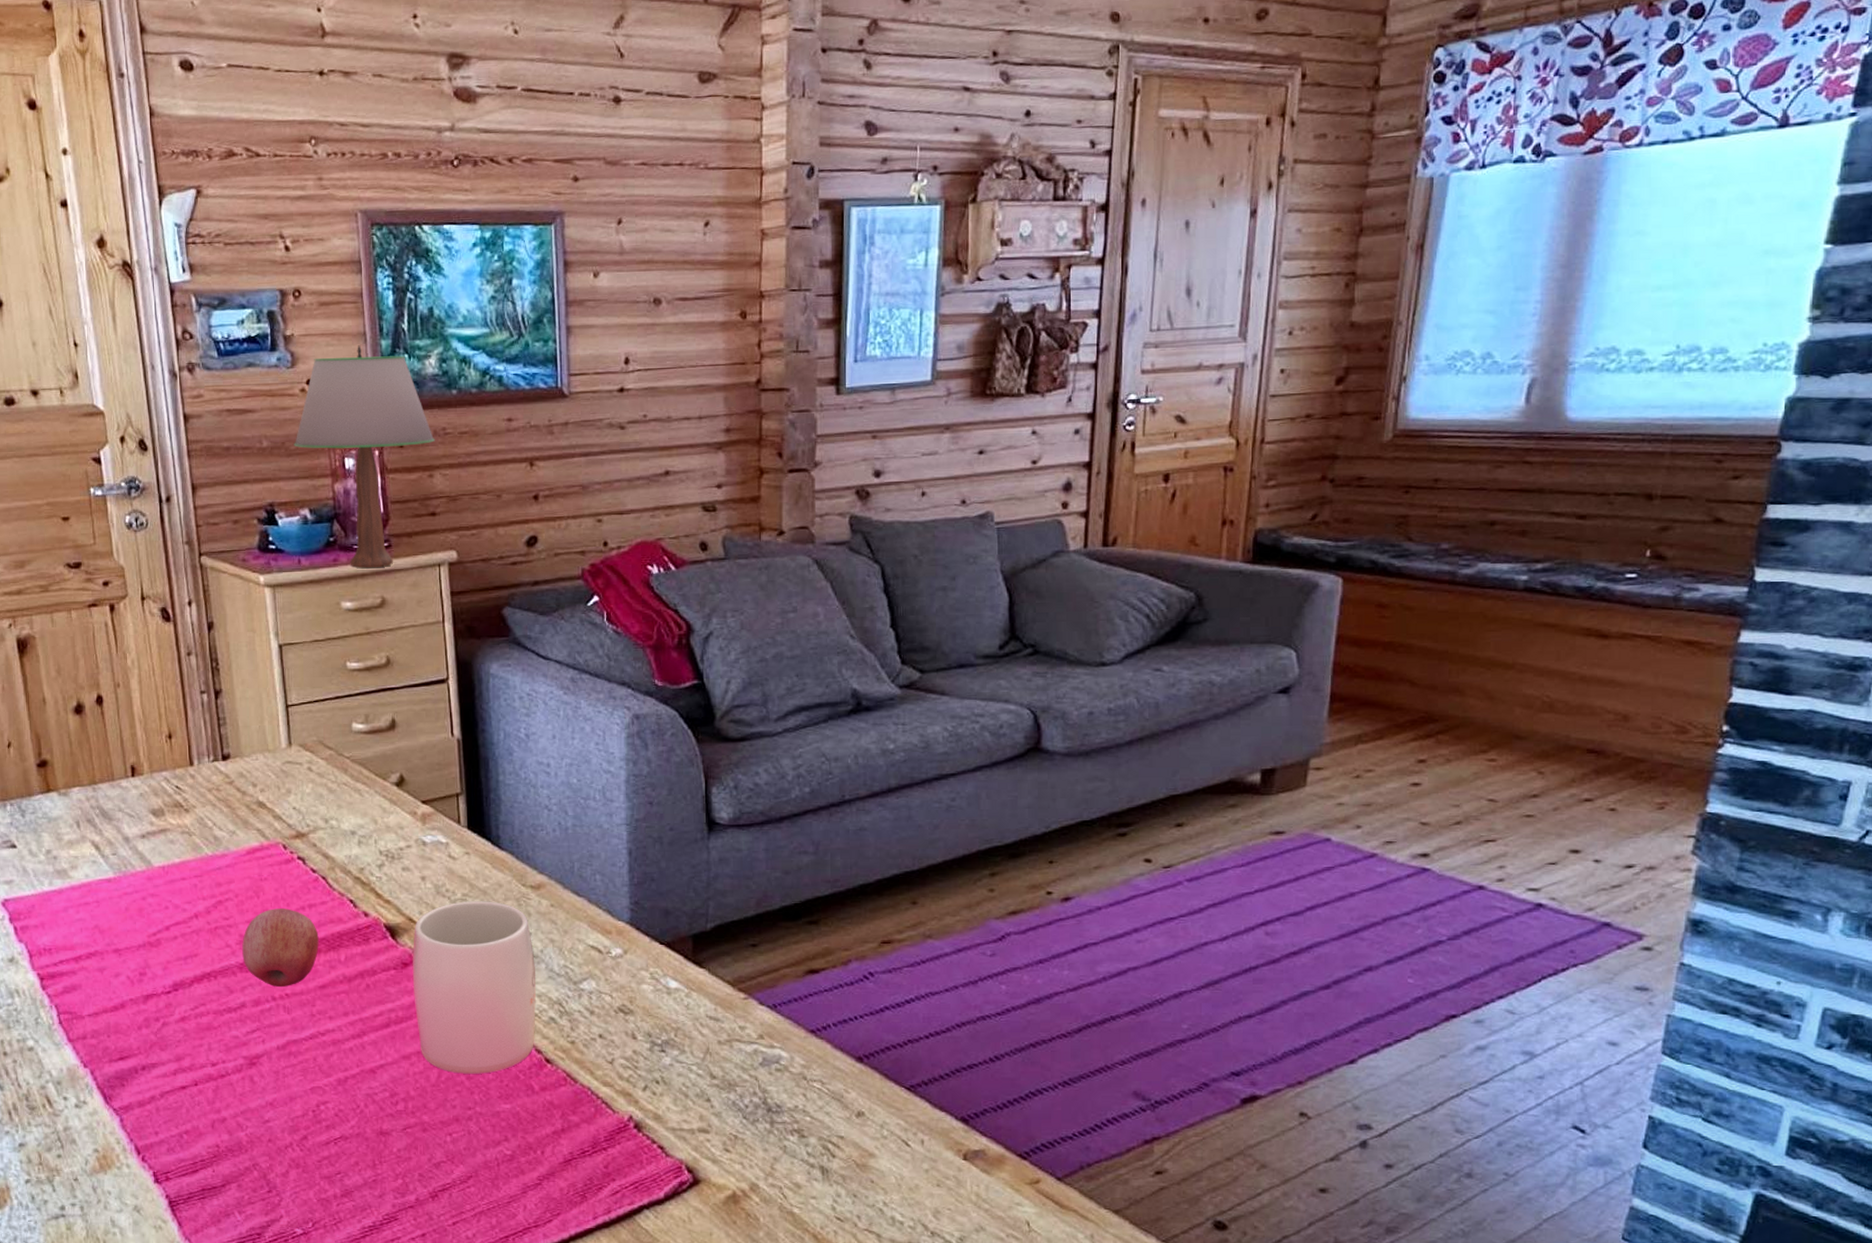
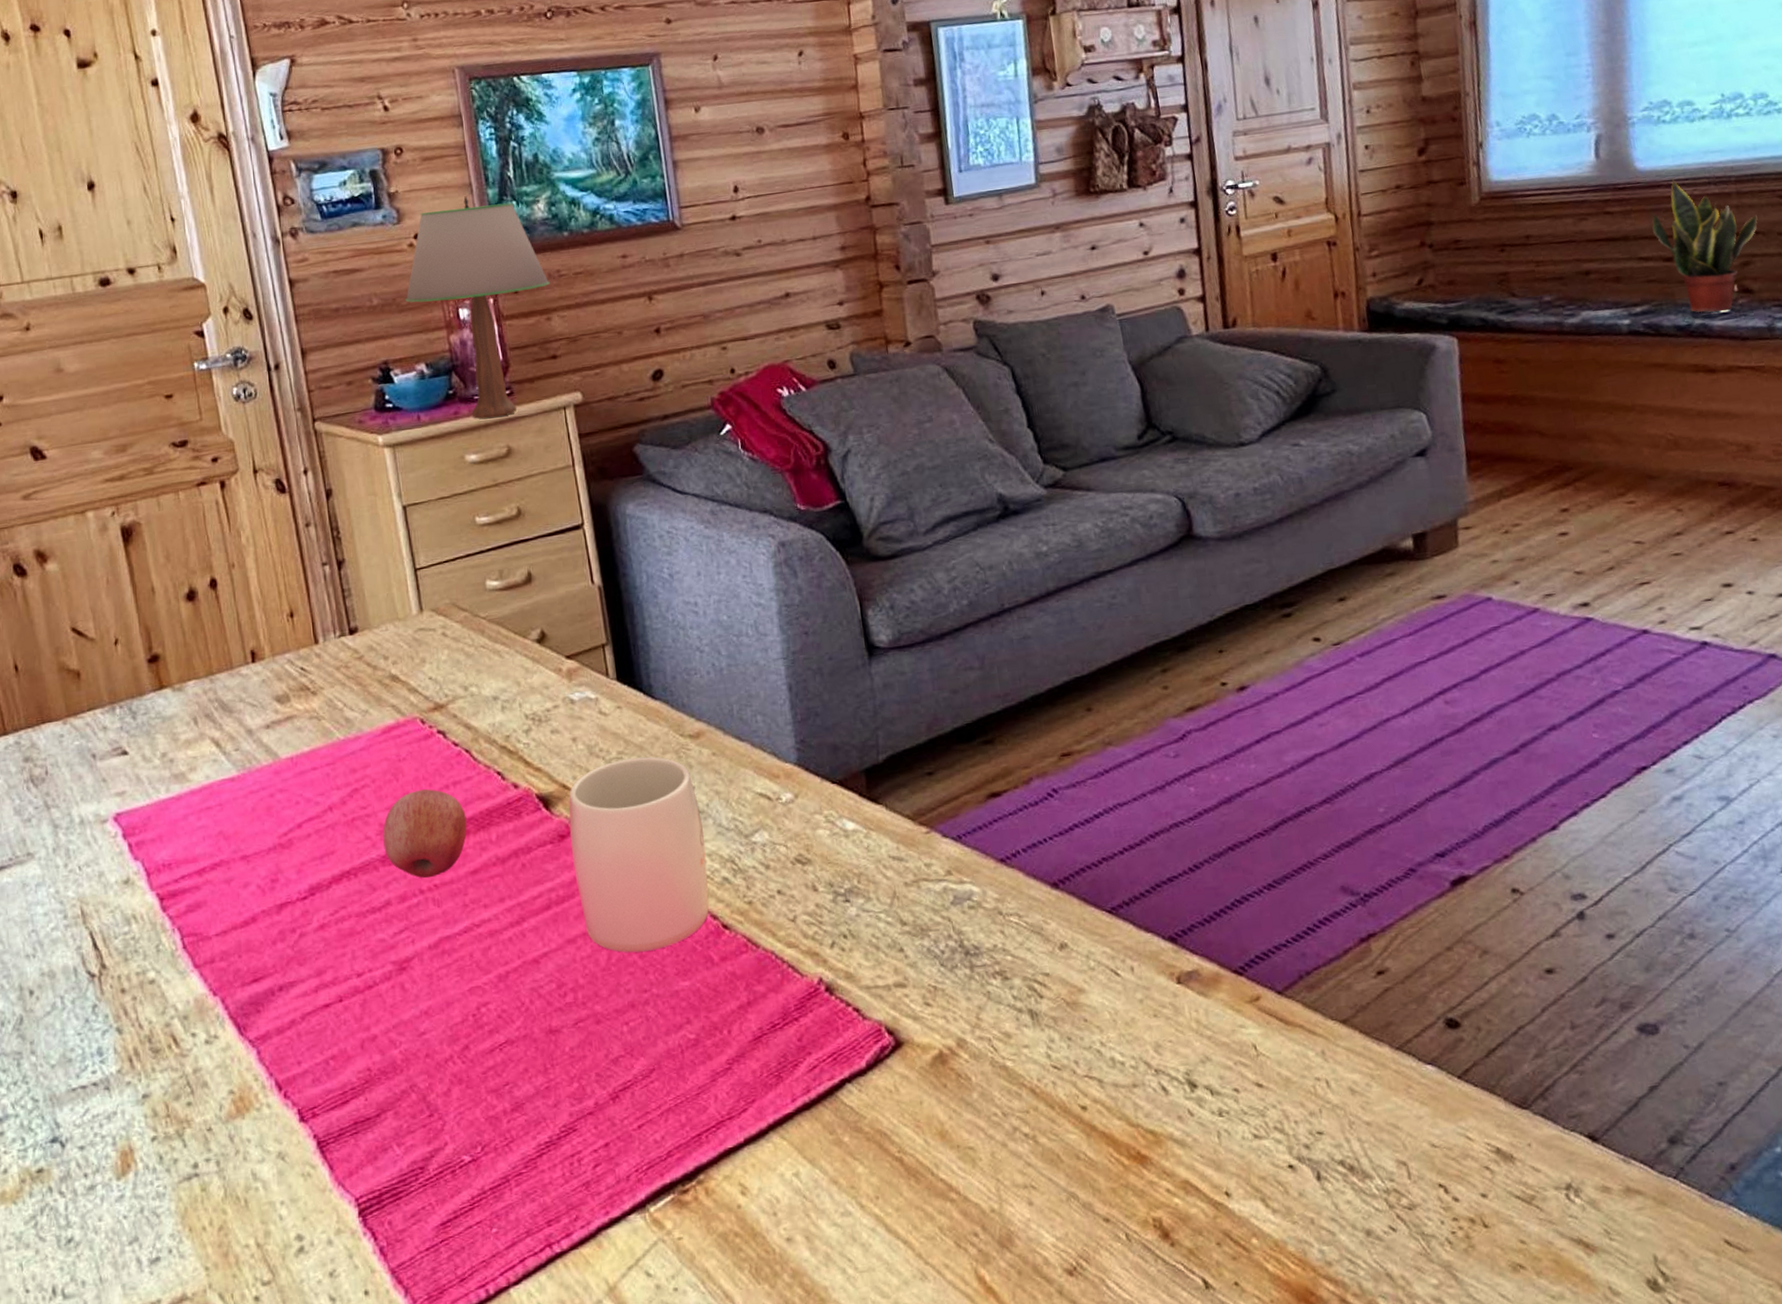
potted plant: none [1572,433,1688,576] -> present [1652,179,1758,313]

